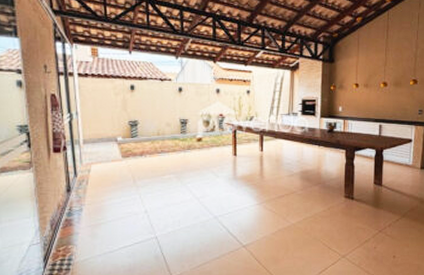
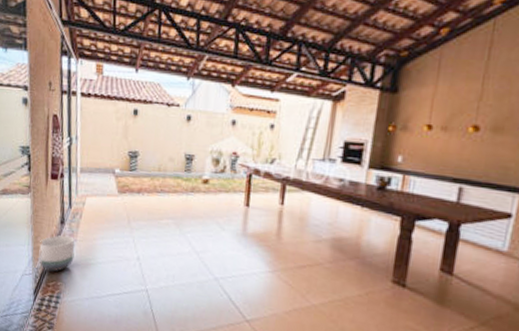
planter: none [46,202,83,237] -> present [39,235,75,272]

